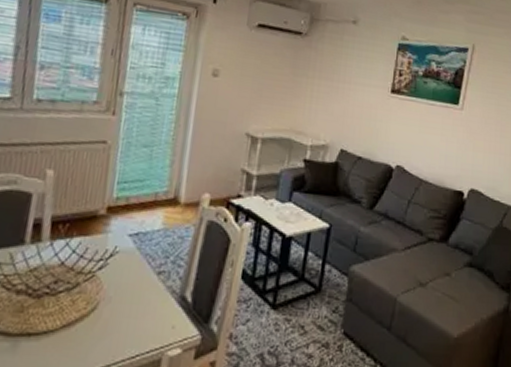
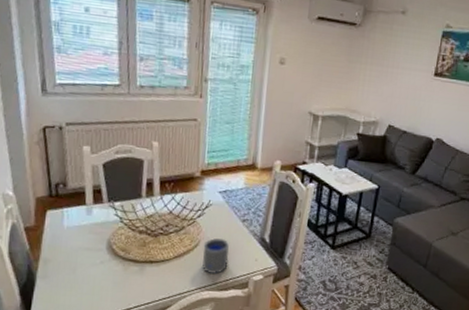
cup: none [98,298,138,349] -> present [201,238,229,274]

